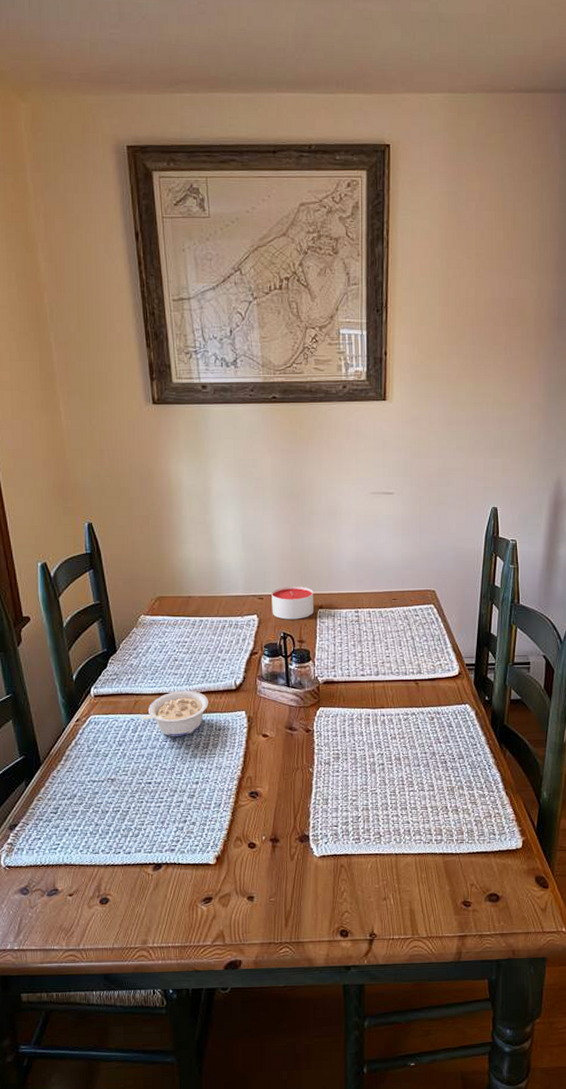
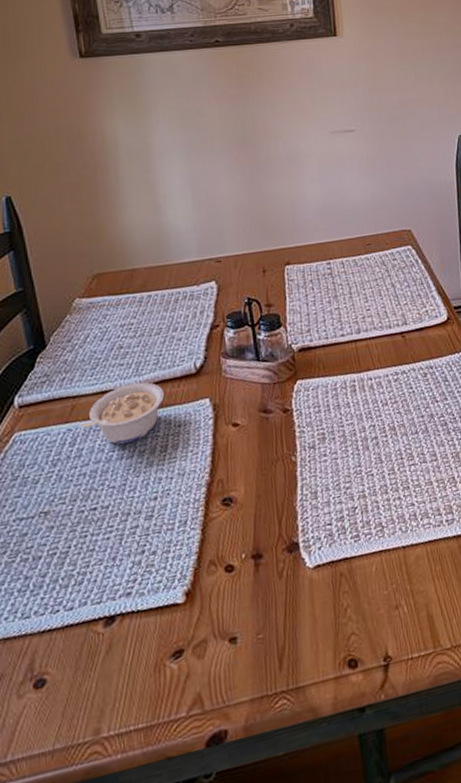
candle: present [272,586,313,620] -> none [230,242,280,283]

